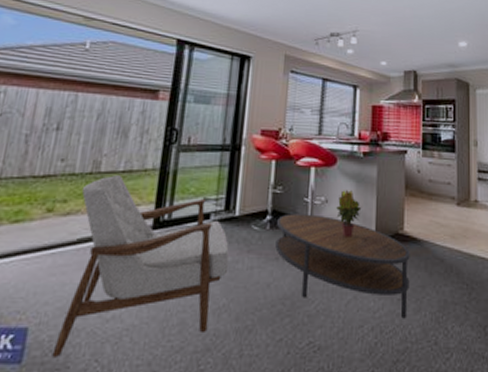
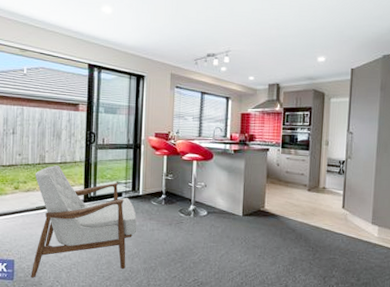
coffee table: present [275,214,410,319] -> none [169,194,269,269]
potted plant: present [336,190,362,238] -> none [213,178,232,212]

